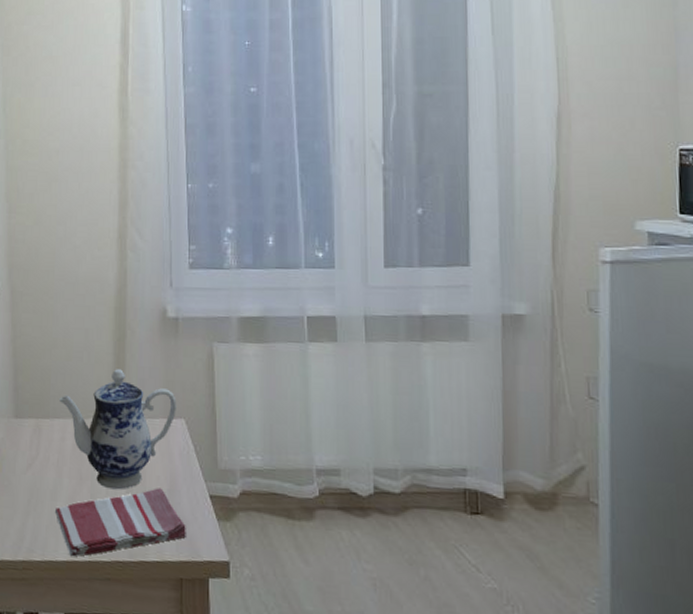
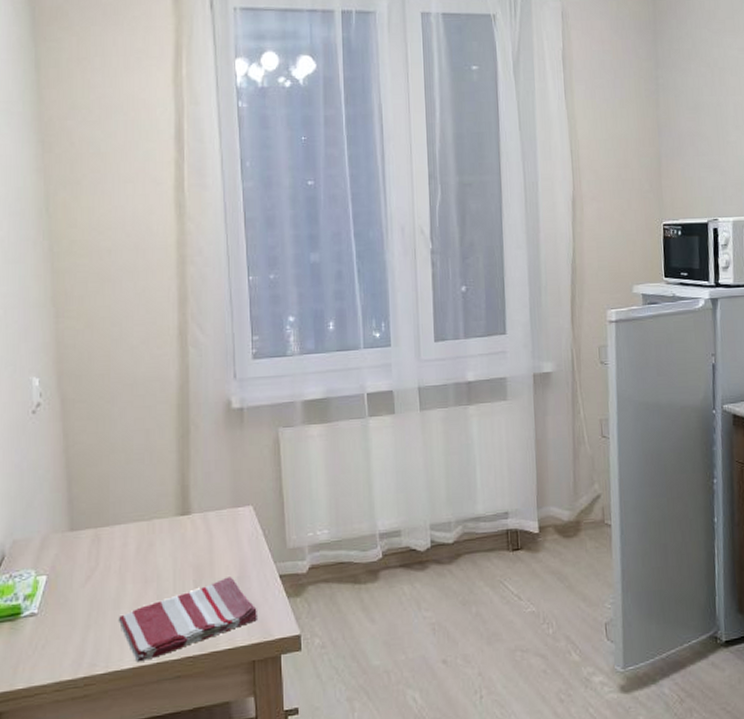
teapot: present [59,369,177,490] -> none [120,466,244,587]

